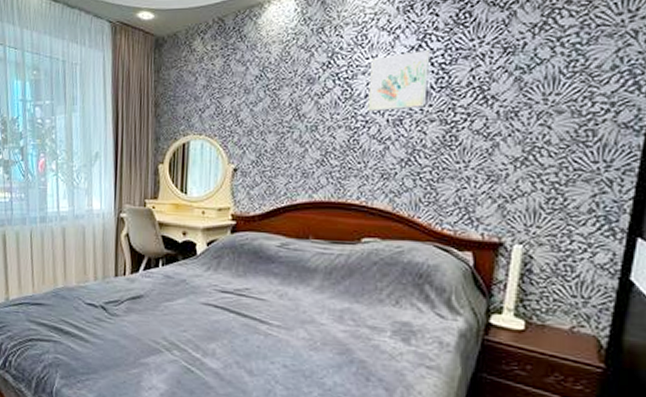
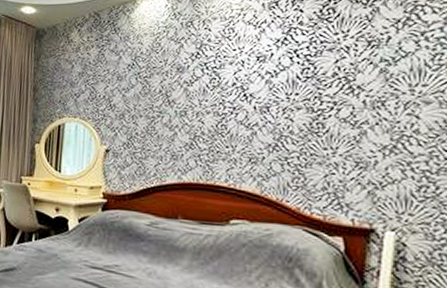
wall art: present [367,50,431,113] -> none [235,43,296,100]

